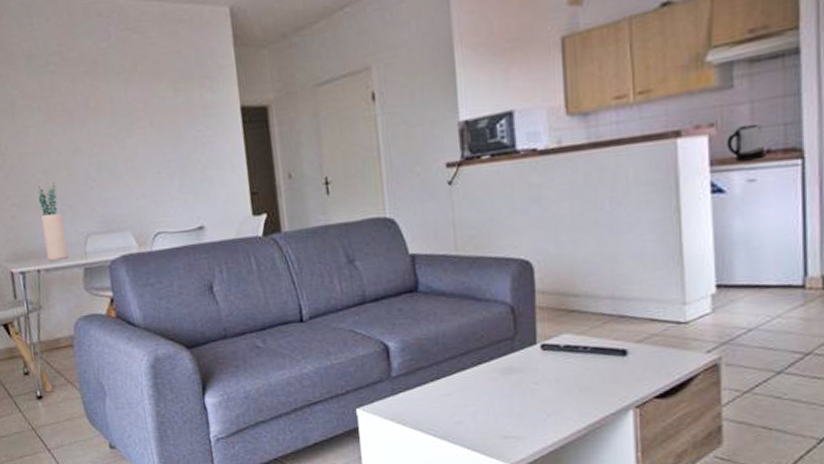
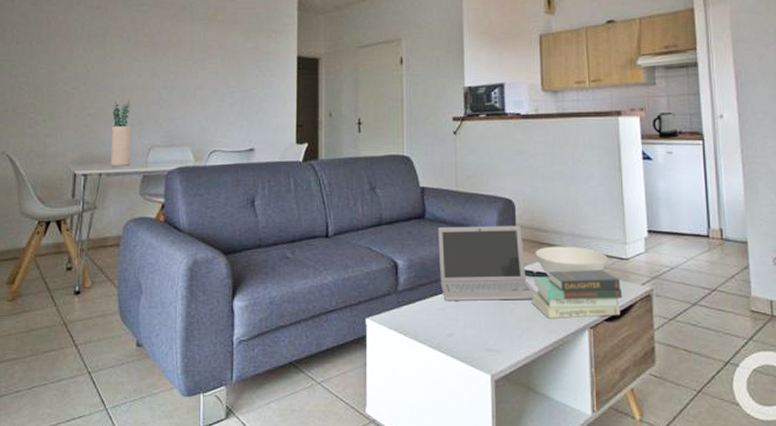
laptop: none [436,290,567,385] -> present [438,225,539,301]
books: none [558,337,680,399] -> present [531,269,623,318]
bowl: none [562,311,660,350] -> present [535,246,608,276]

